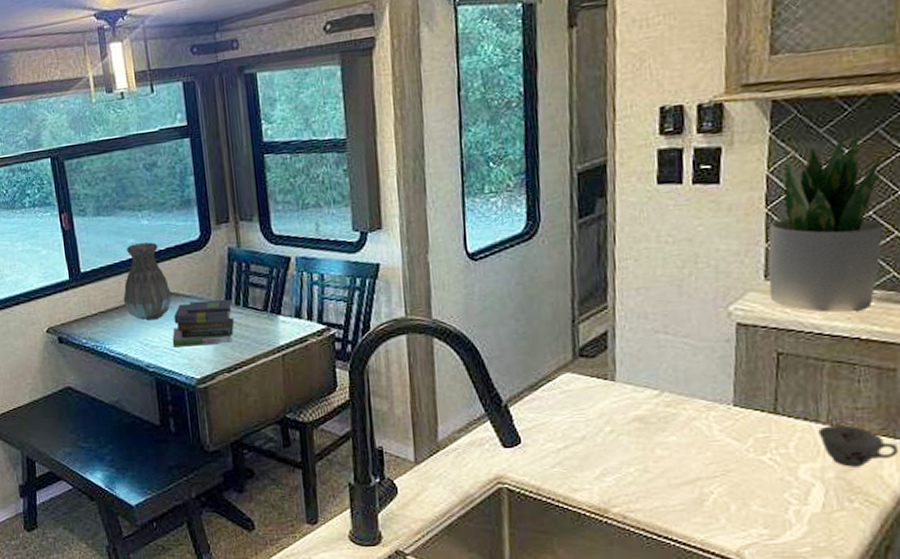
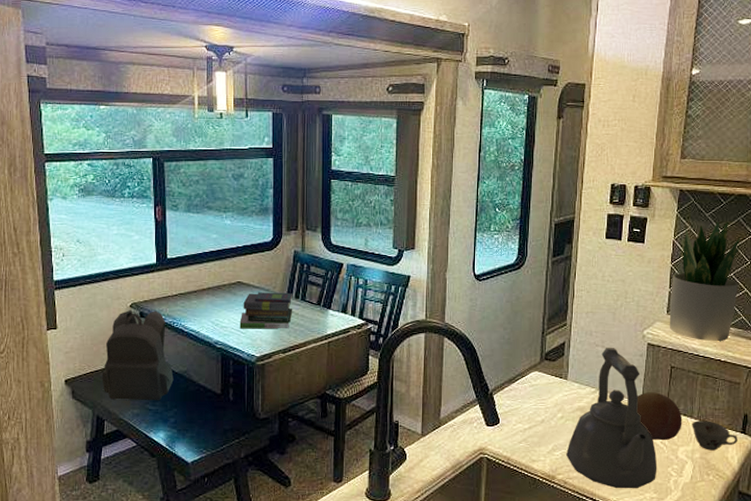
backpack: none [25,334,105,438] -> present [101,310,174,401]
vase: present [123,242,172,321] -> none [201,239,243,304]
kettle: none [622,333,767,524] -> present [566,348,658,489]
fruit: none [726,390,803,457] -> present [636,392,683,441]

